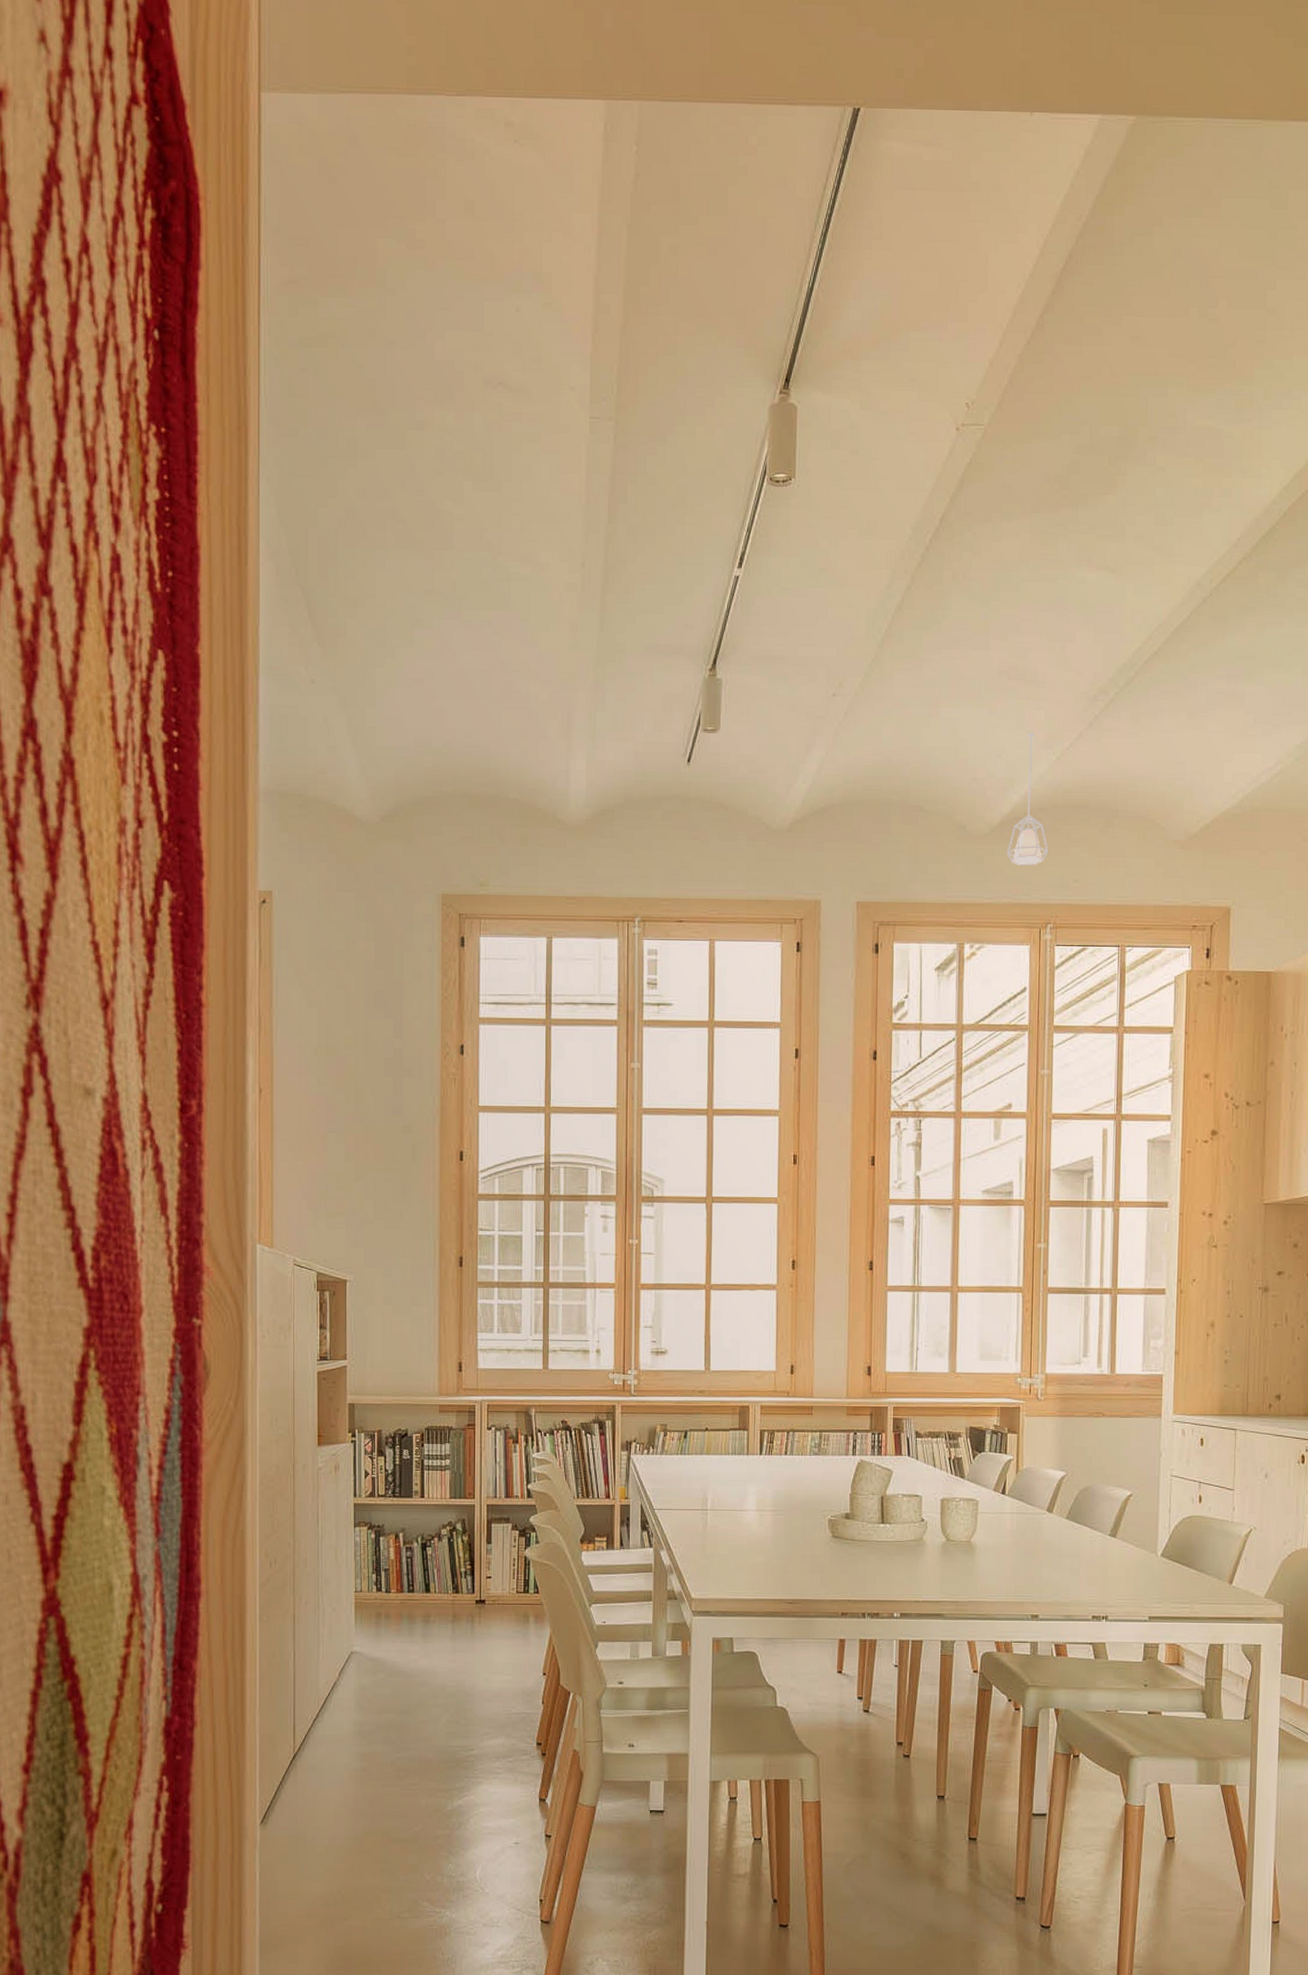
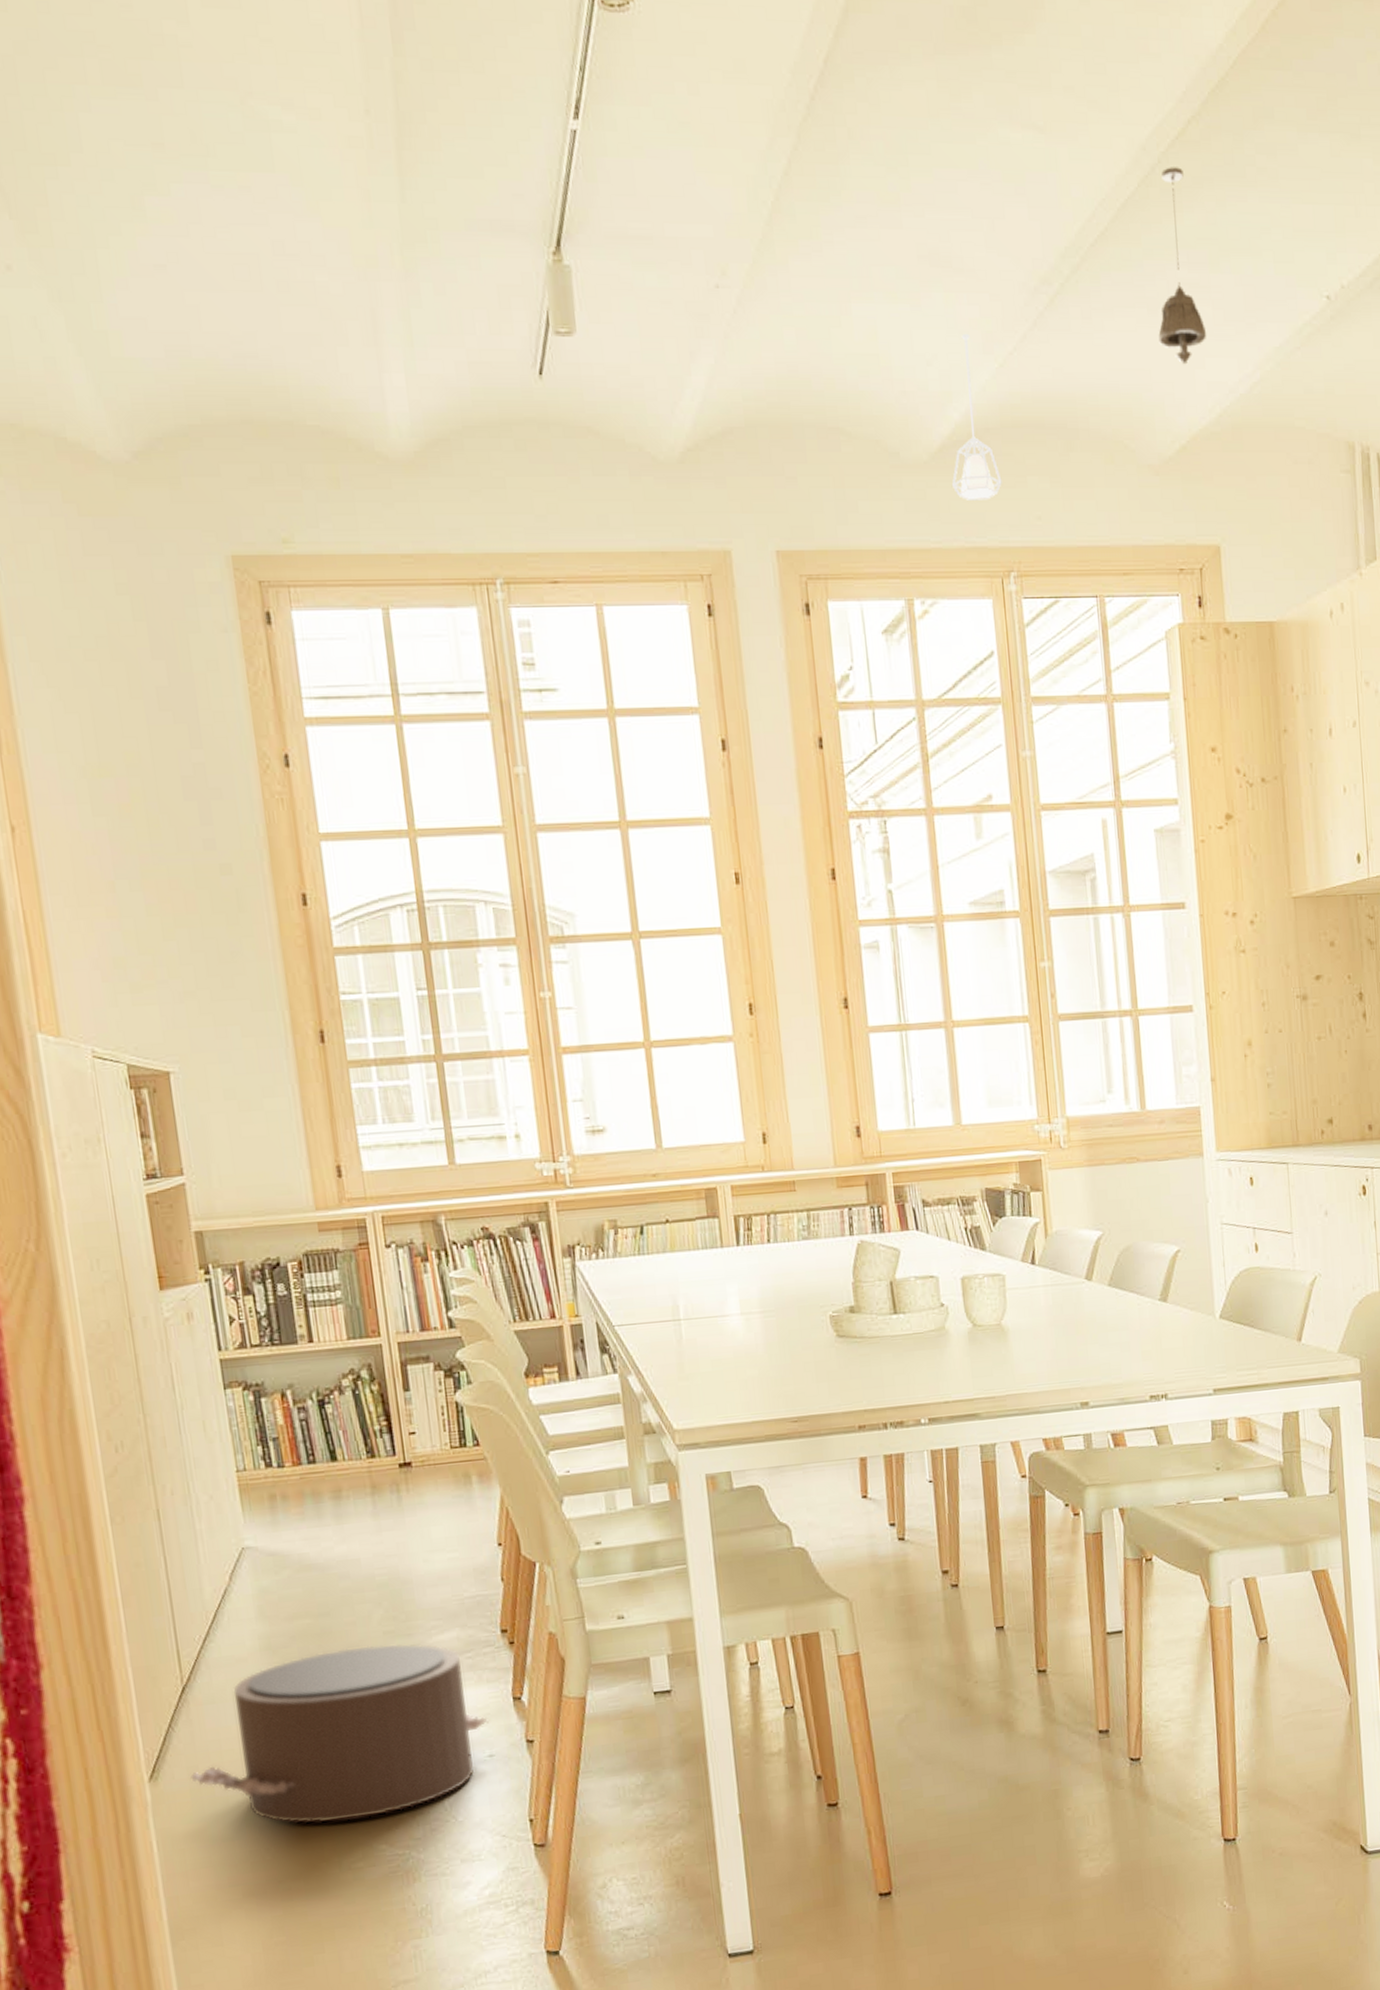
pouf: none [290,1741,519,1878] -> present [190,1644,490,1824]
pendant light: none [1195,599,1238,759] -> present [1158,167,1207,365]

